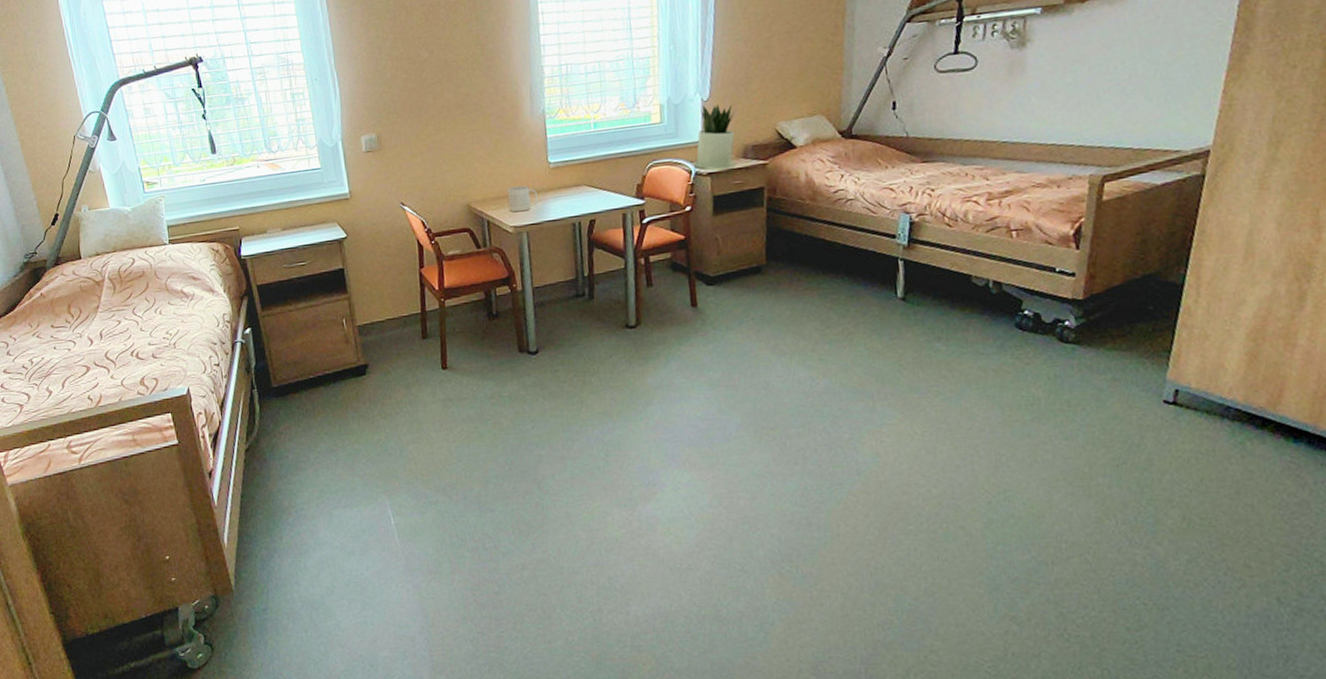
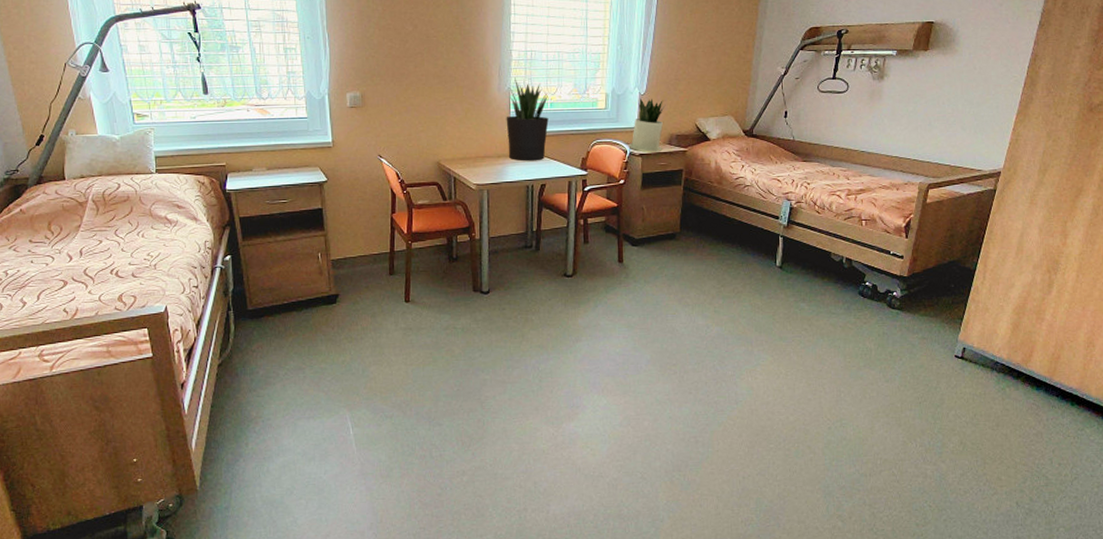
mug: present [506,185,538,213] -> none [472,150,499,172]
planter: none [542,98,594,196] -> present [506,78,549,162]

